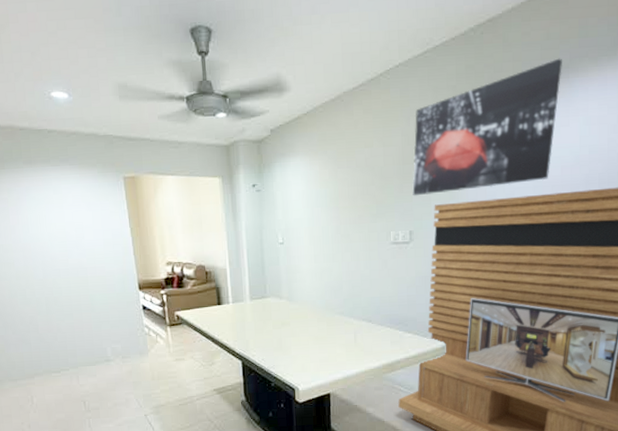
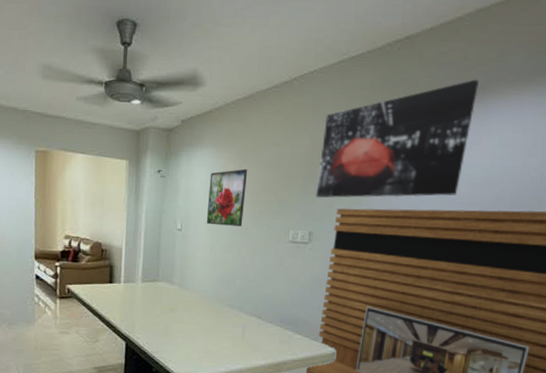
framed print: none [306,173,344,235] -> present [206,168,248,226]

